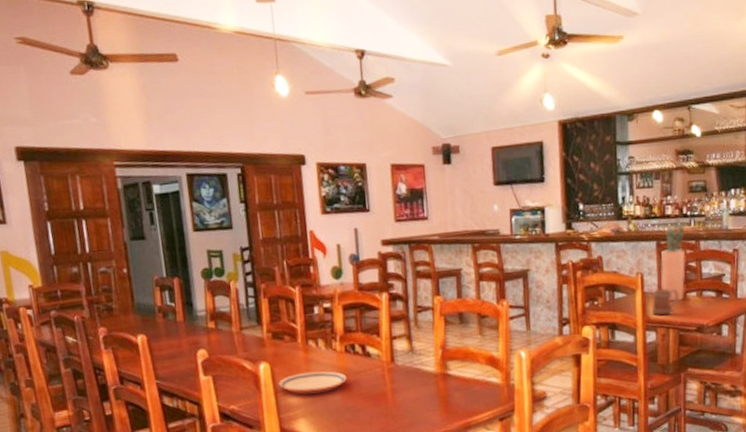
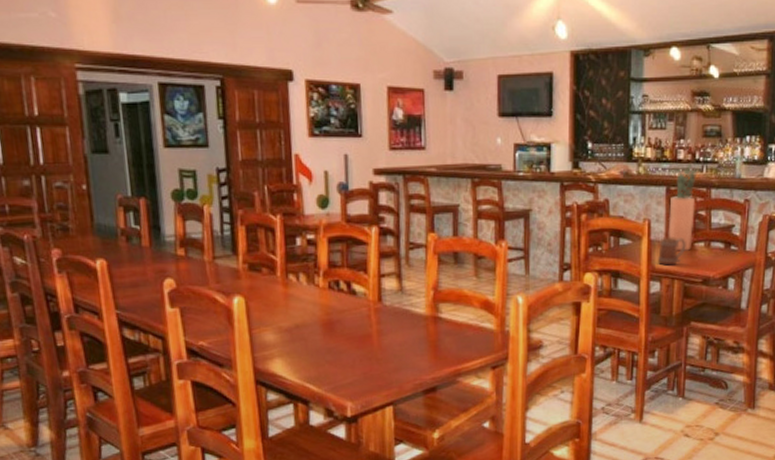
plate: present [278,371,347,395] -> none [254,307,329,333]

